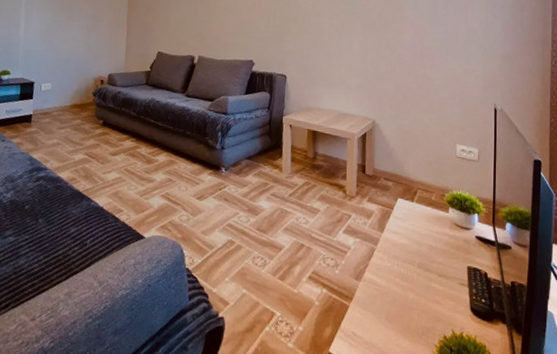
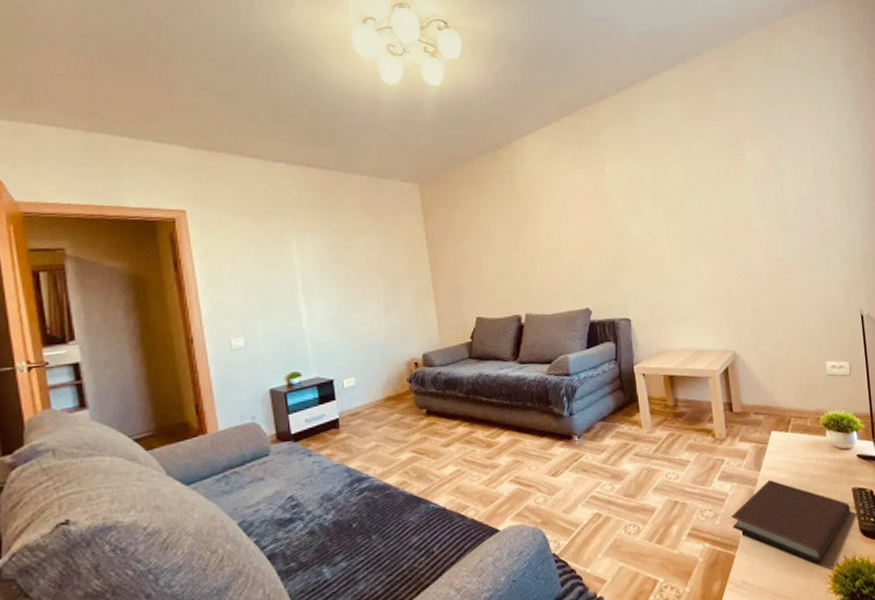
notebook: none [350,243,463,331] -> present [731,480,850,563]

